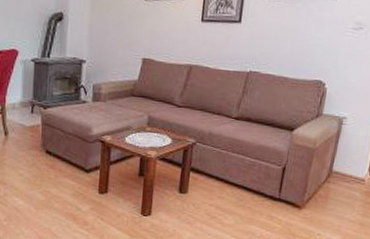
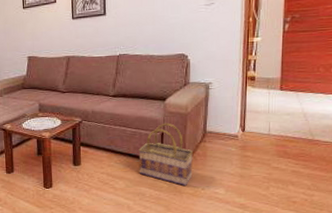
basket: none [252,156,315,230] -> present [138,123,194,187]

